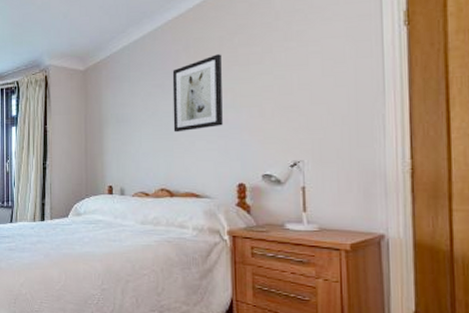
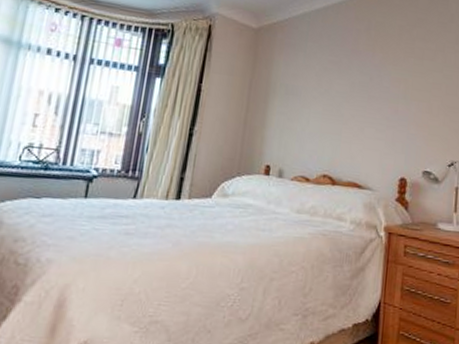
wall art: present [172,54,223,133] -> none [344,42,400,116]

